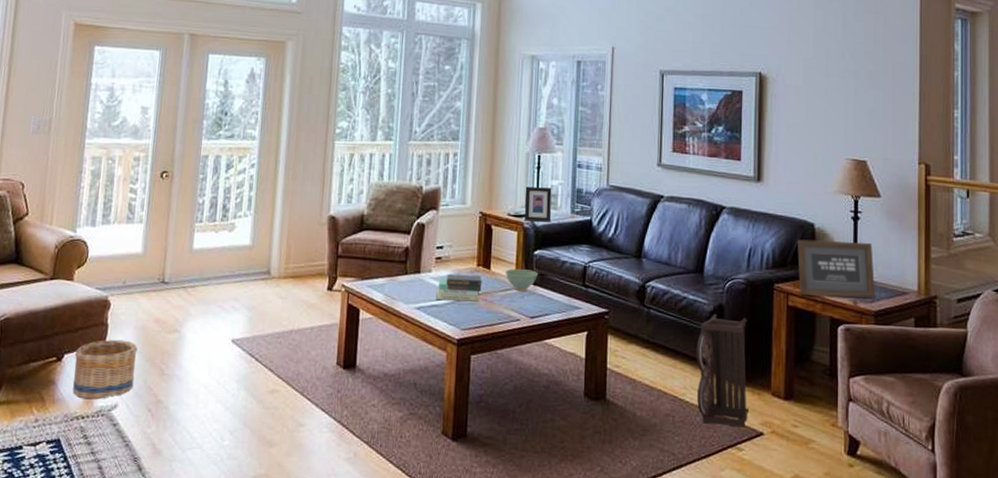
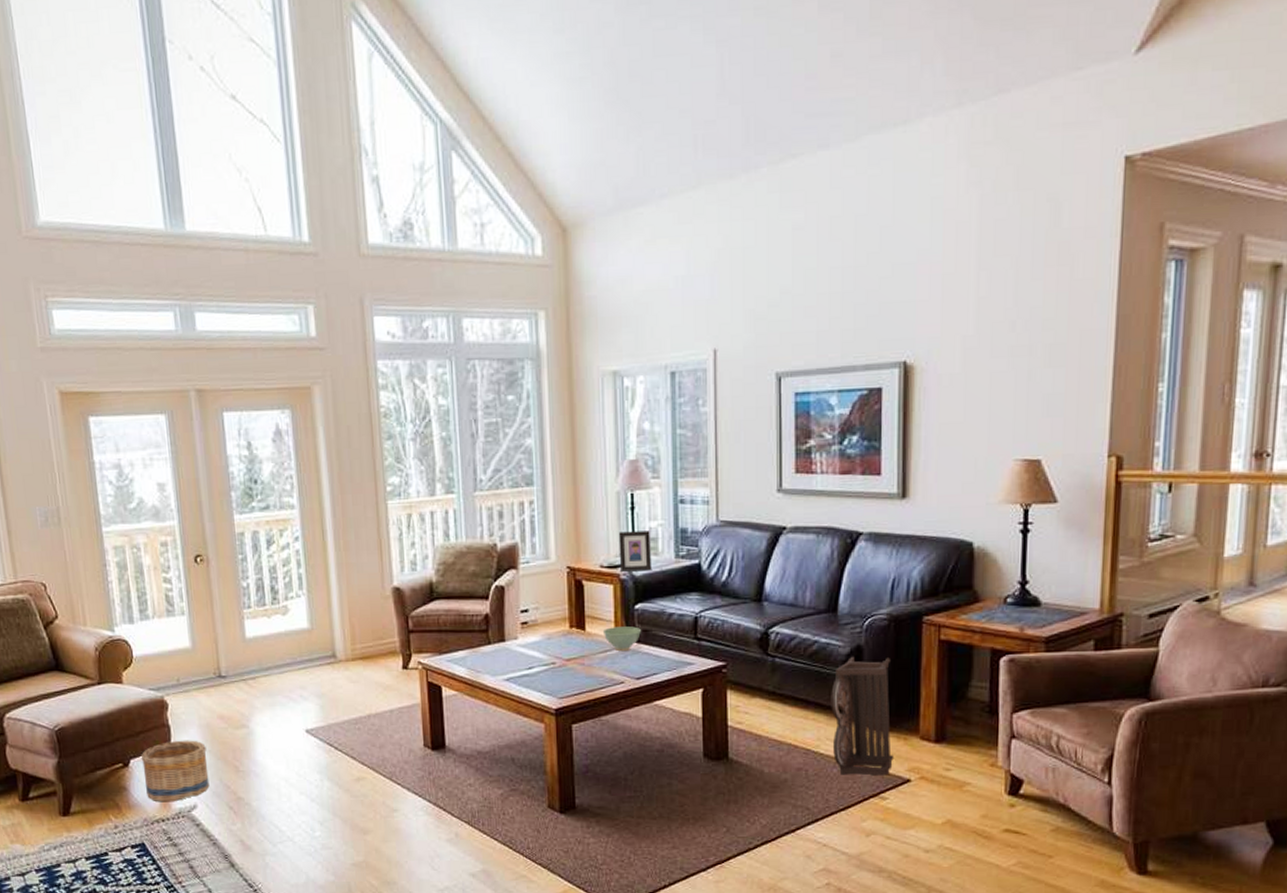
books: present [436,273,482,302] -> none [525,638,578,668]
picture frame: present [797,239,876,299] -> none [952,559,1048,626]

